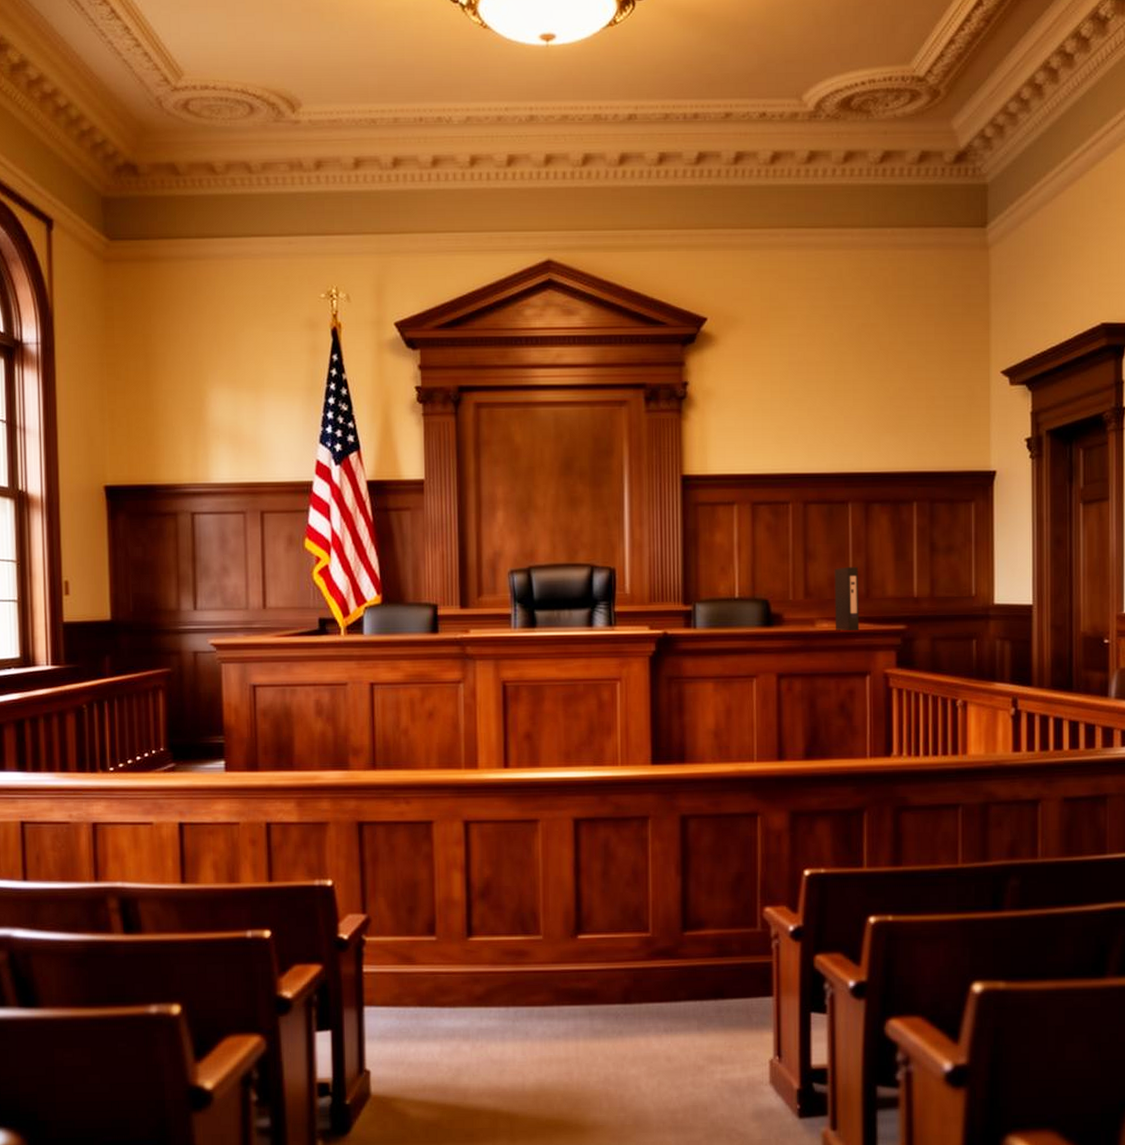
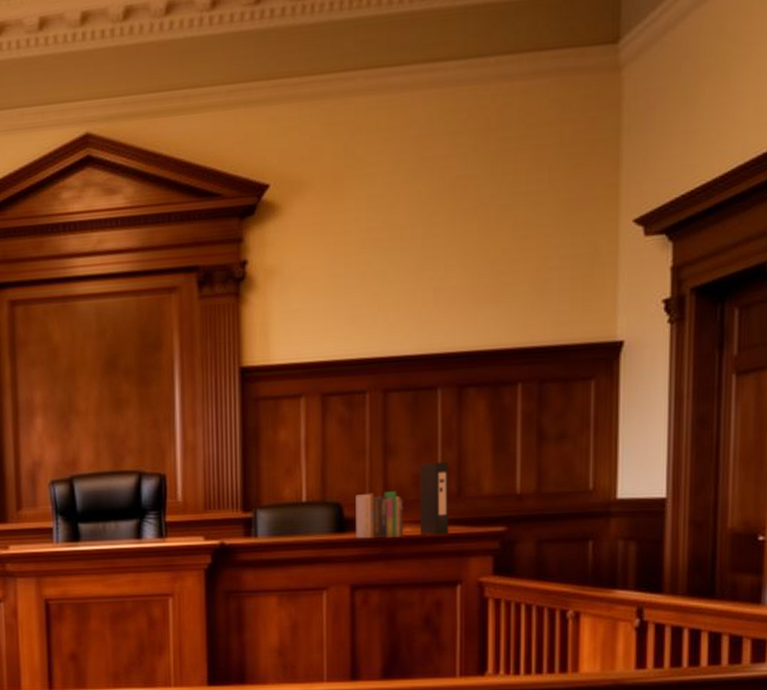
books: none [781,590,822,633] -> present [356,490,404,539]

